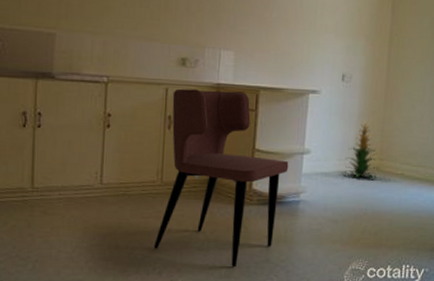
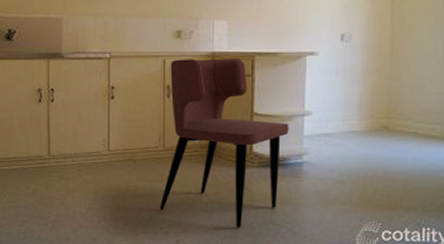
indoor plant: present [344,121,377,179] -> none [349,80,386,139]

